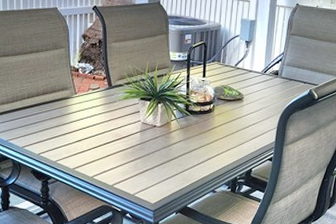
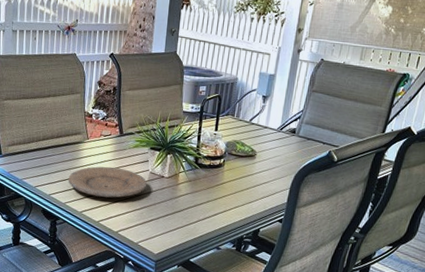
plate: none [57,120,140,151] -> present [68,166,147,198]

